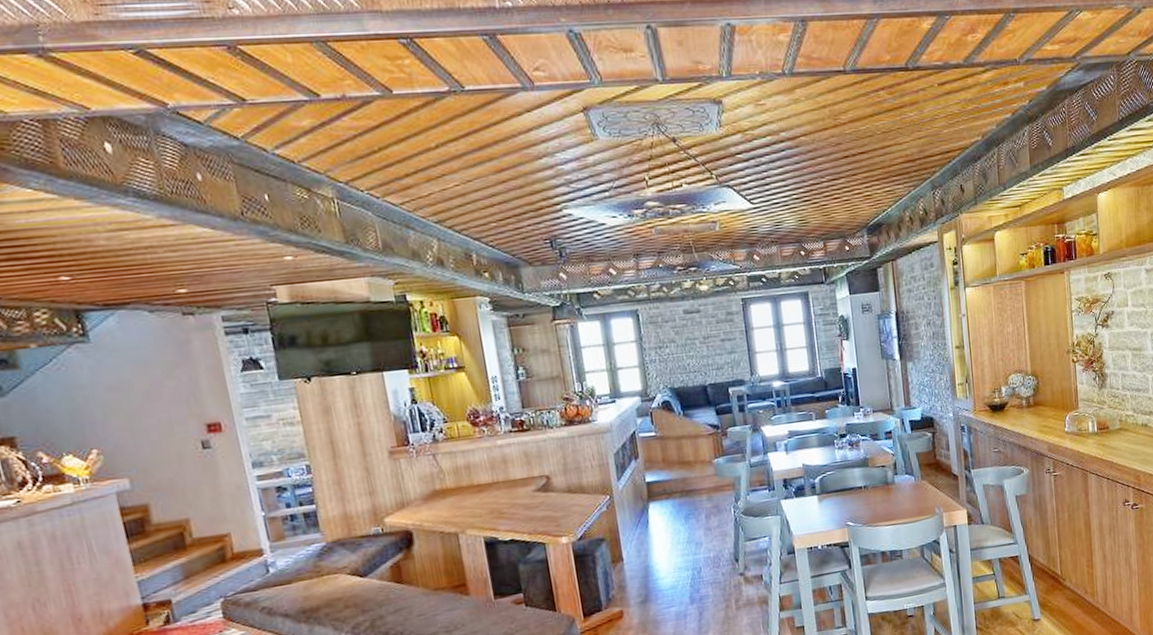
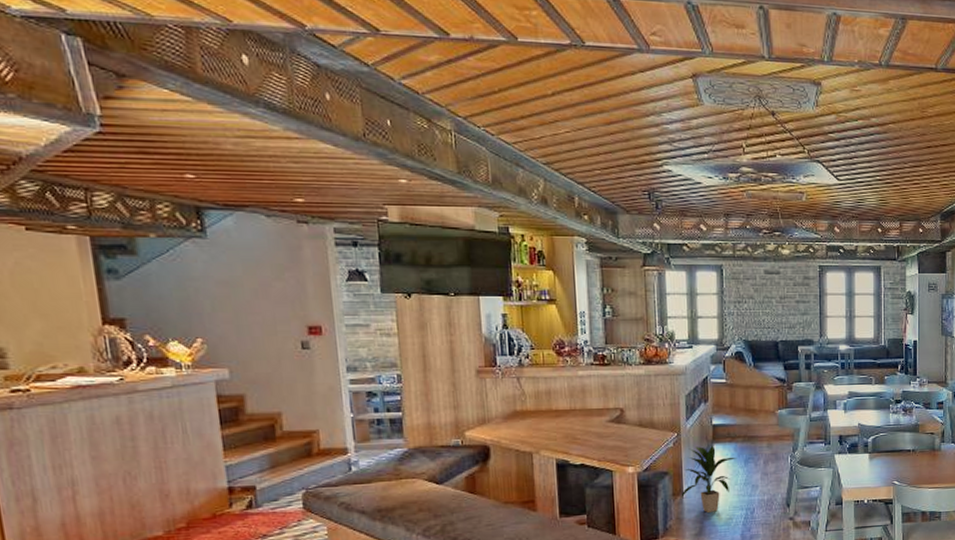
indoor plant: none [620,504,677,577] -> present [680,445,738,512]

